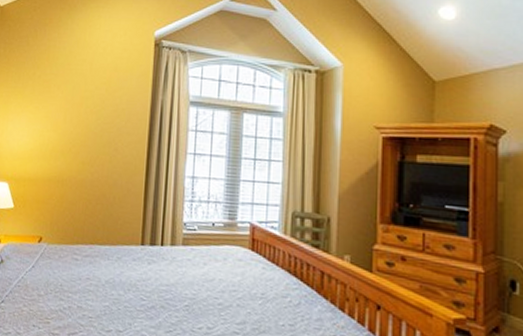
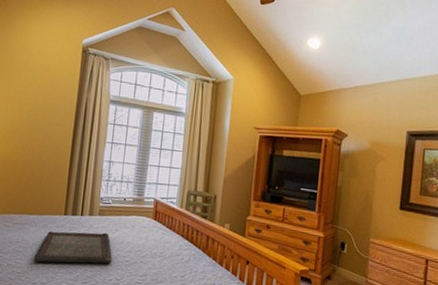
serving tray: none [107,265,201,308] -> present [34,231,112,264]

